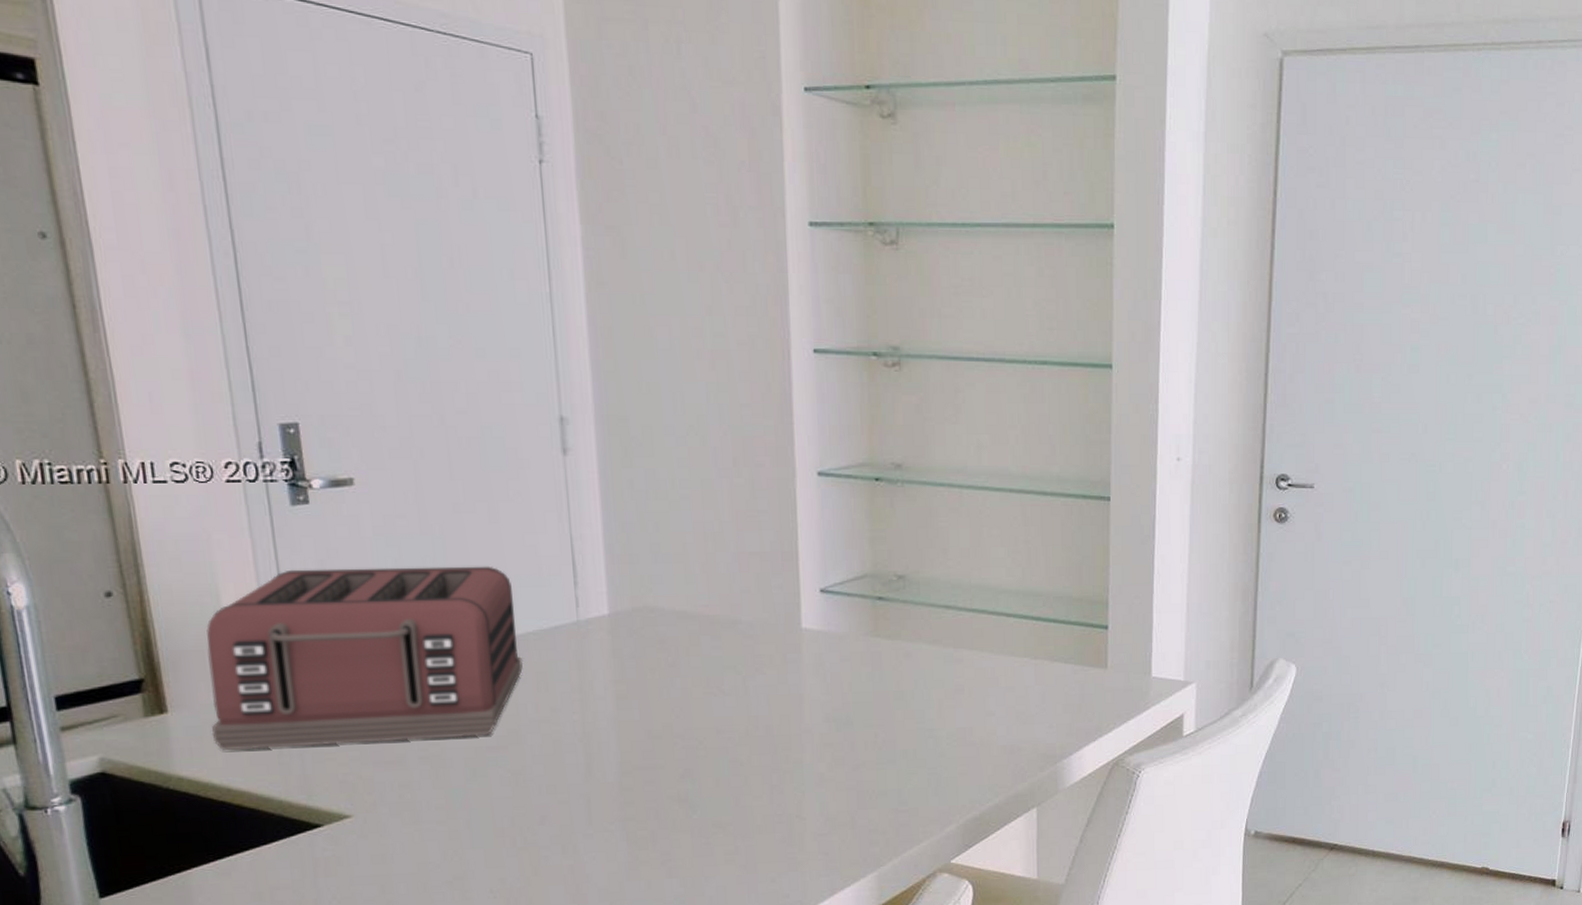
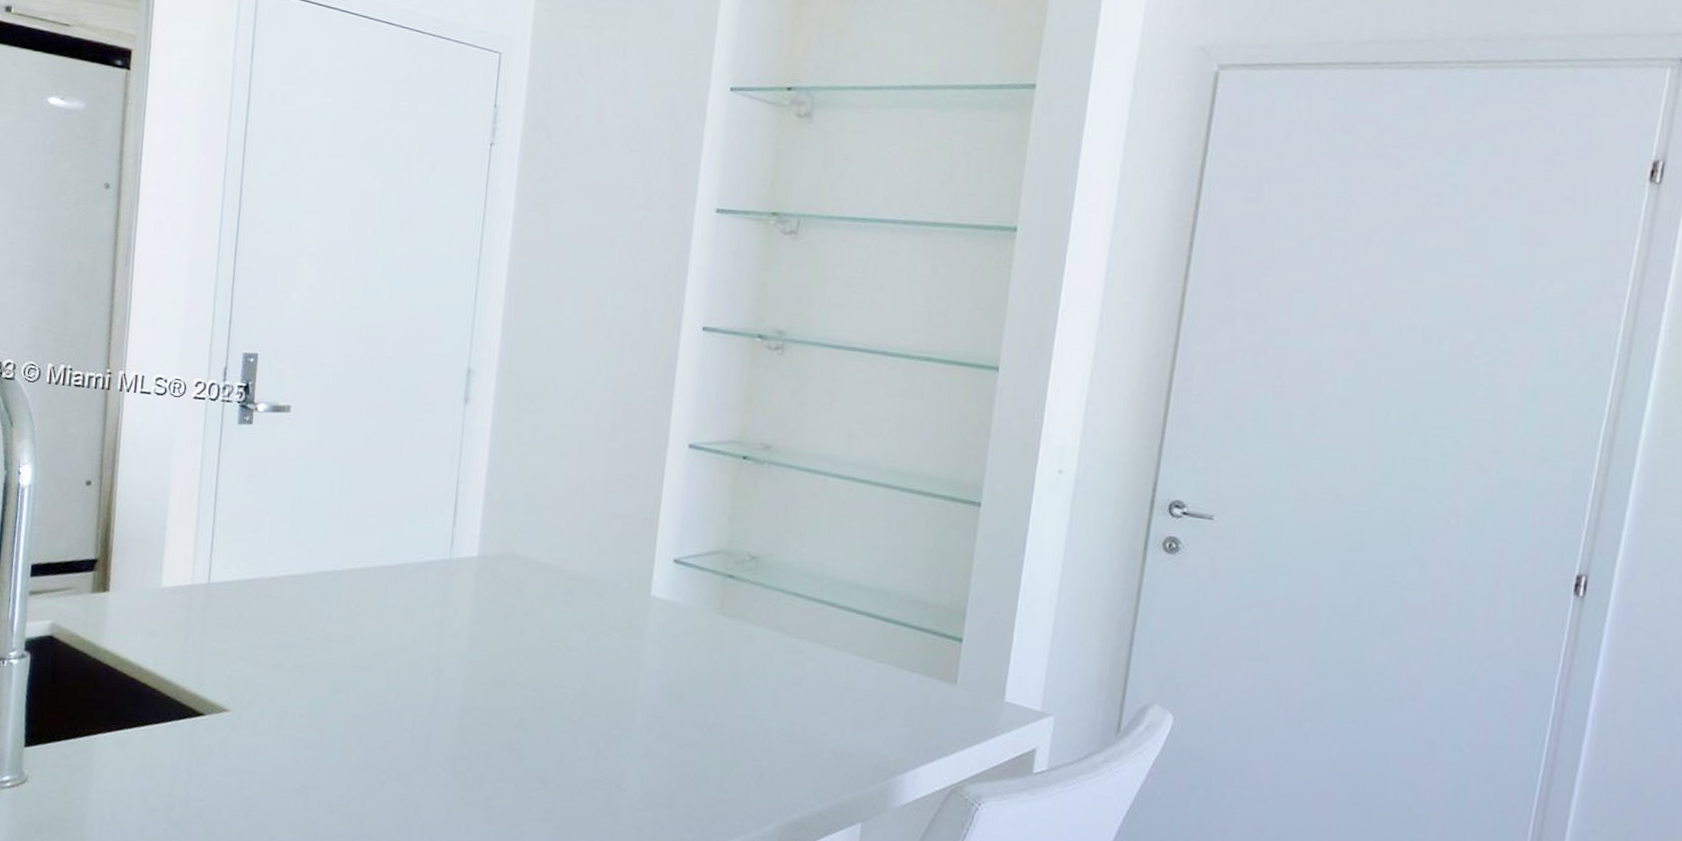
toaster: present [206,566,524,751] -> none [138,480,400,655]

